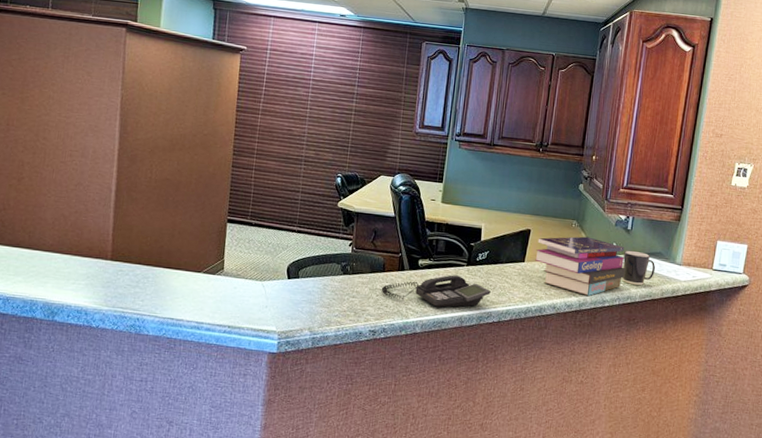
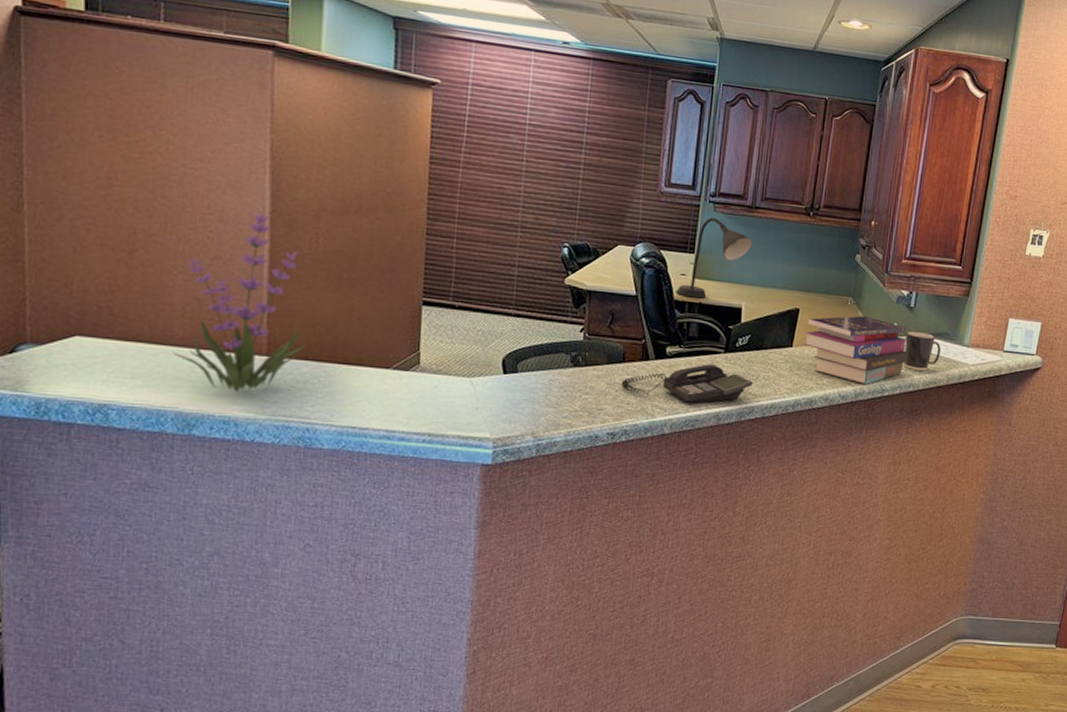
plant: none [44,149,140,289] -> present [172,212,306,393]
desk lamp: none [427,153,491,220] -> present [676,217,753,299]

